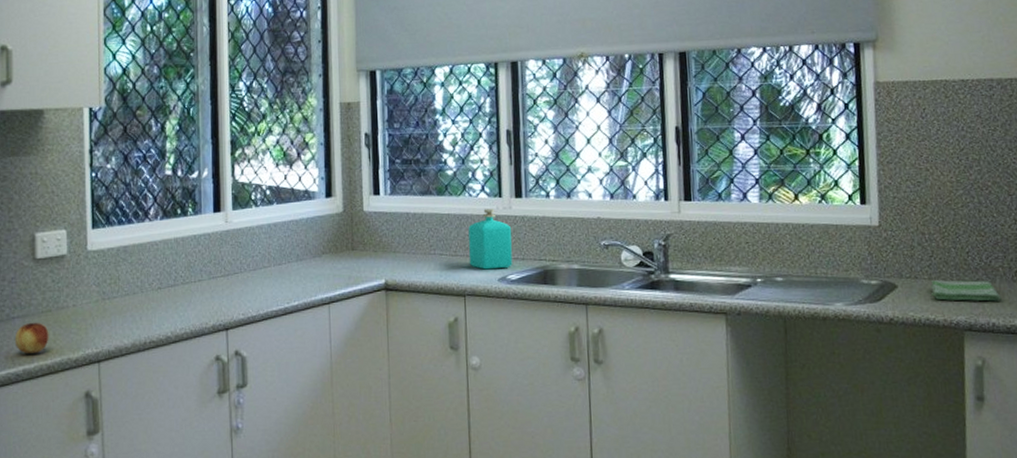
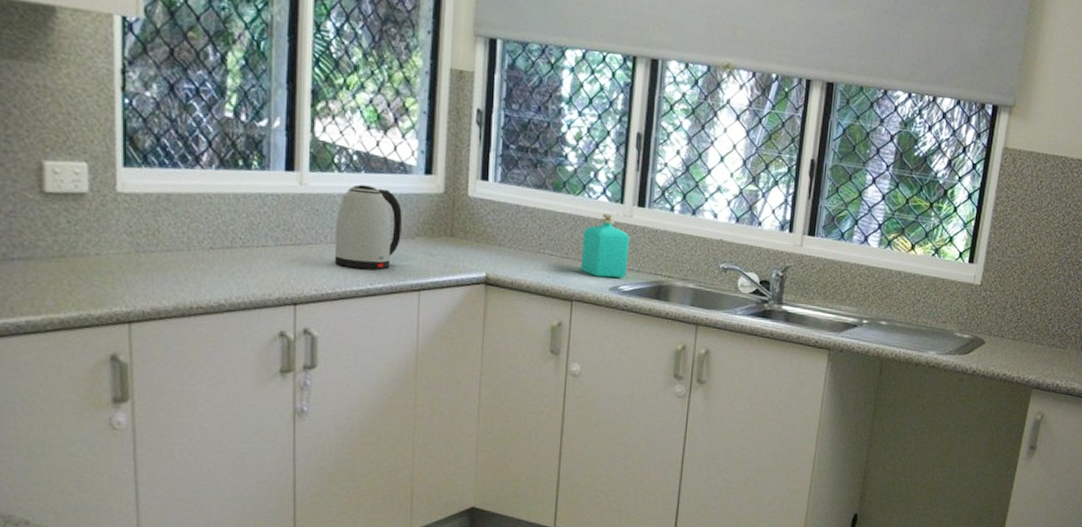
fruit: present [14,322,49,354] -> none [14,267,63,305]
kettle: none [256,215,310,290] -> present [334,184,402,270]
dish towel: present [931,279,1002,302] -> none [1012,340,1069,366]

